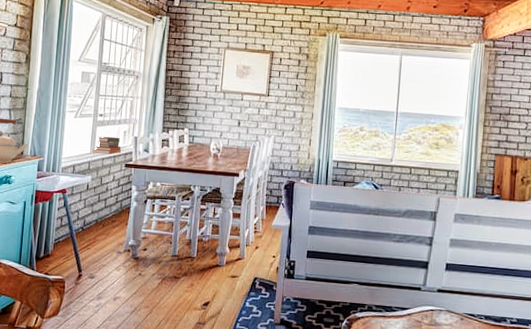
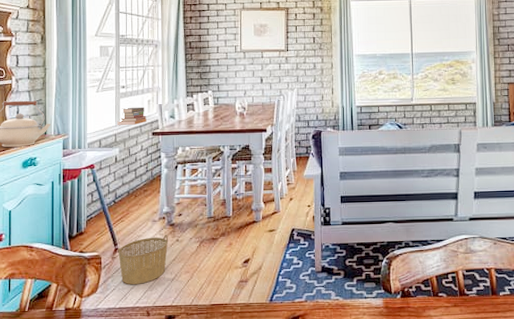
basket: none [81,267,132,313] -> present [117,234,169,285]

